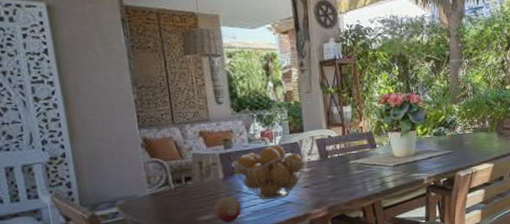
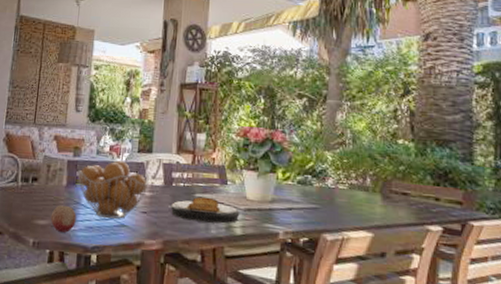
plate: none [329,161,391,185] -> present [170,196,240,224]

